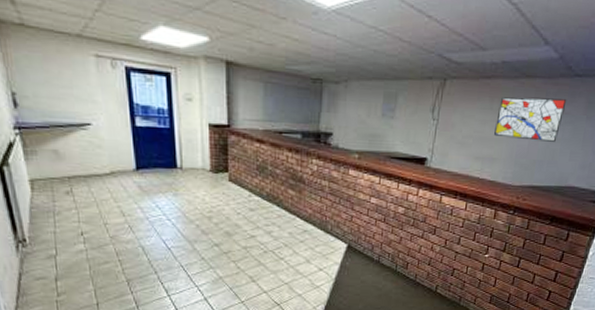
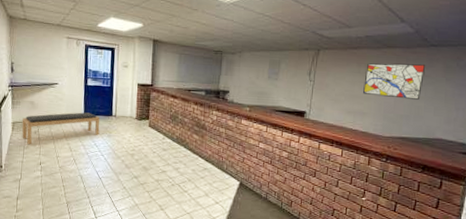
bench: none [44,164,162,210] -> present [22,112,100,145]

